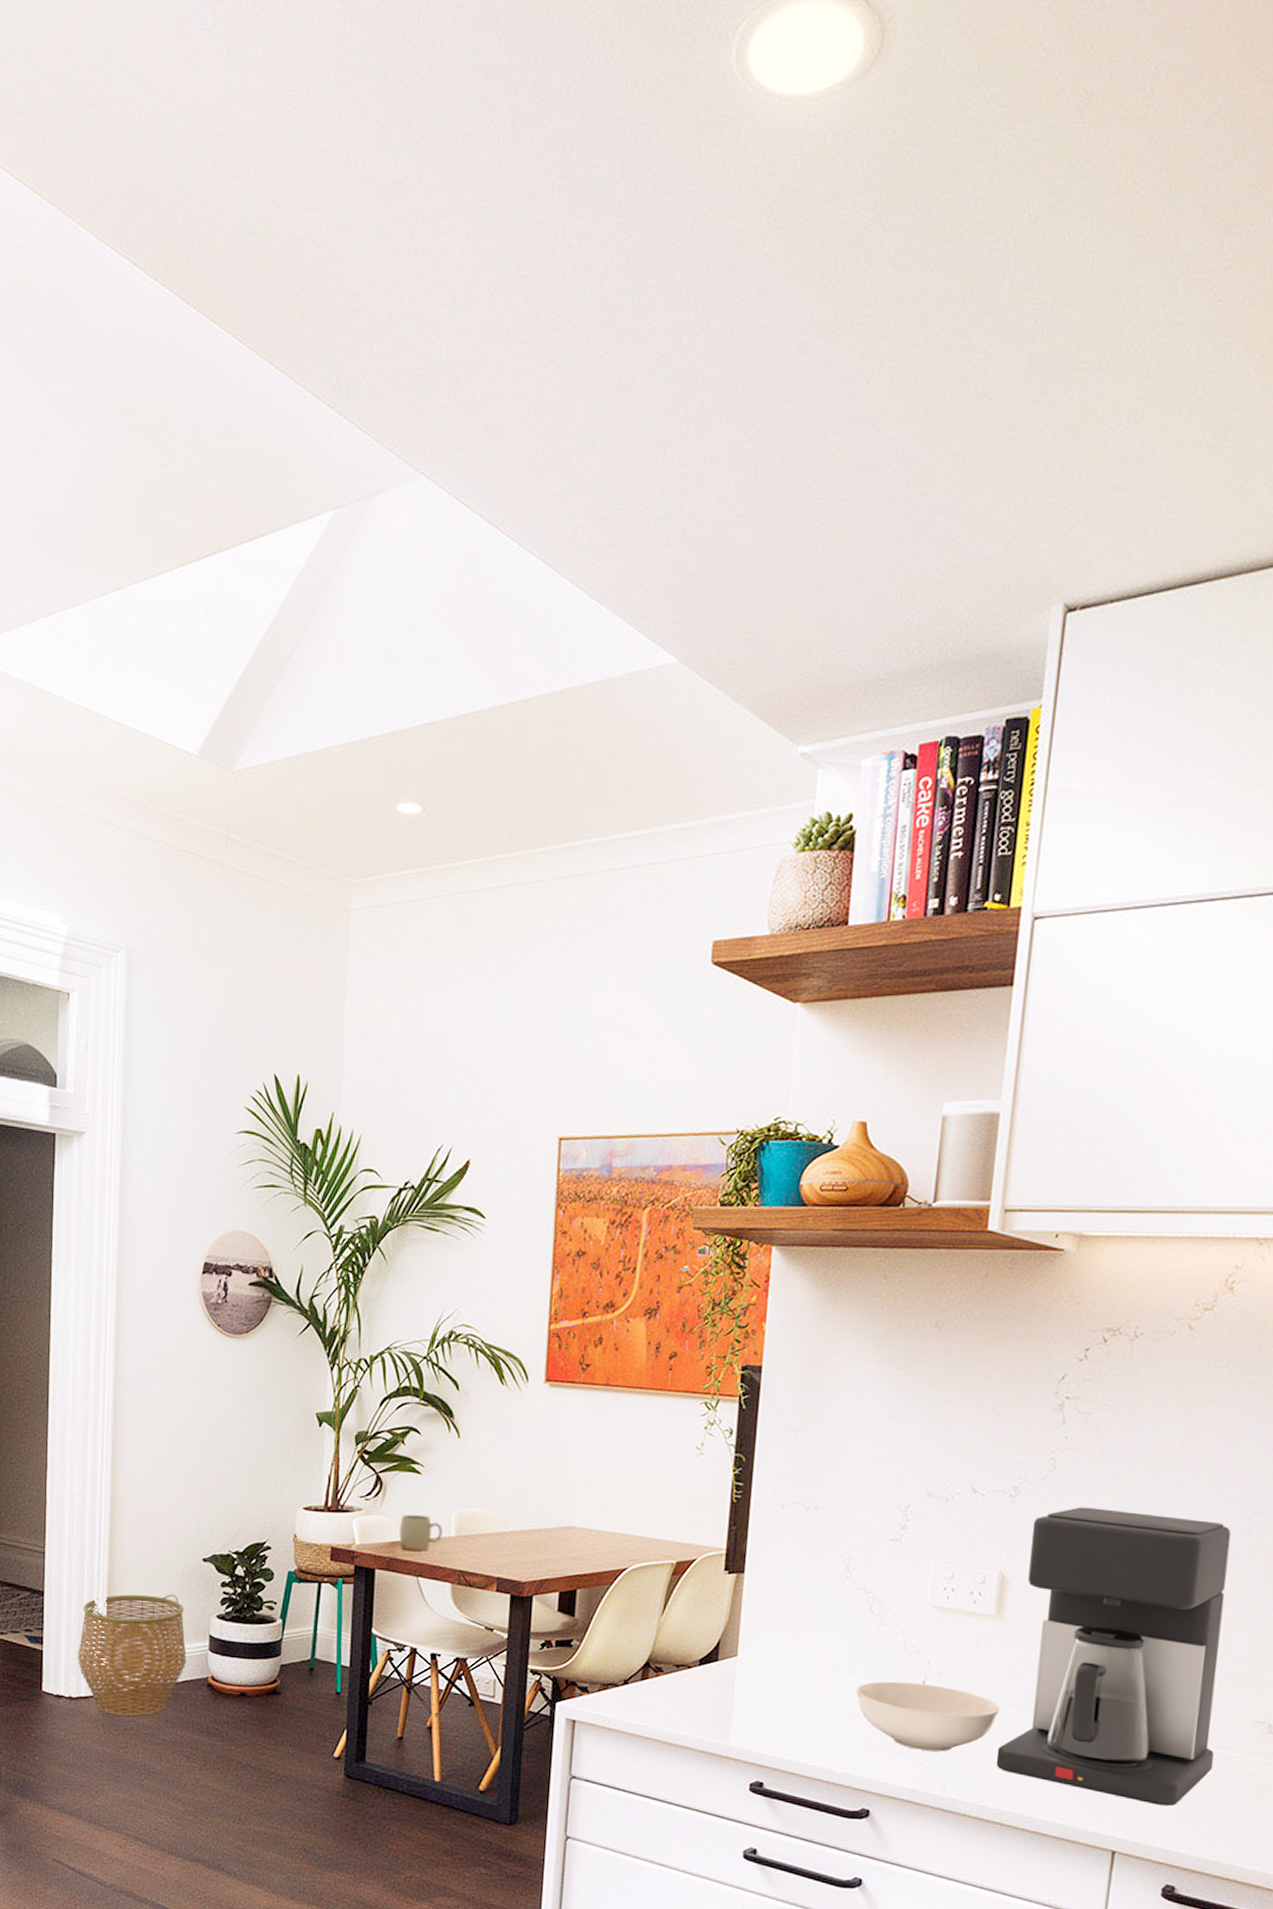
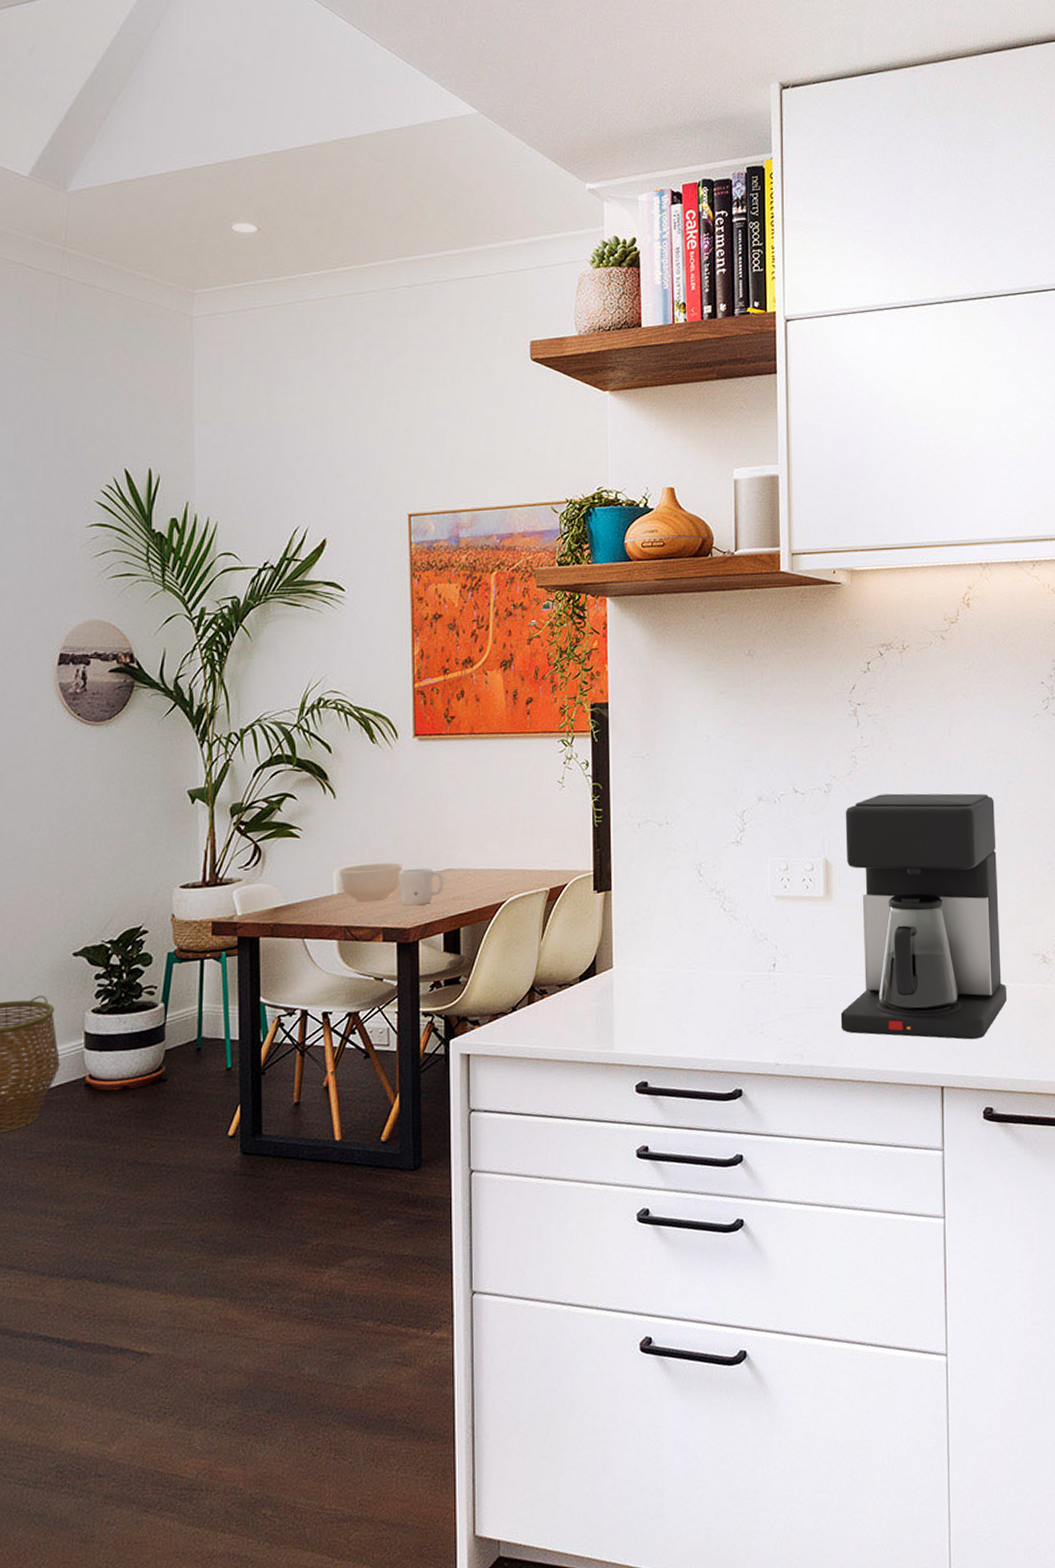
mug: present [399,1514,443,1551] -> none [282,877,325,914]
bowl: none [457,1509,522,1550] -> present [338,862,403,903]
mug: none [517,1520,565,1560] -> present [399,867,444,905]
bowl: present [856,1681,1000,1752] -> none [718,966,839,1027]

